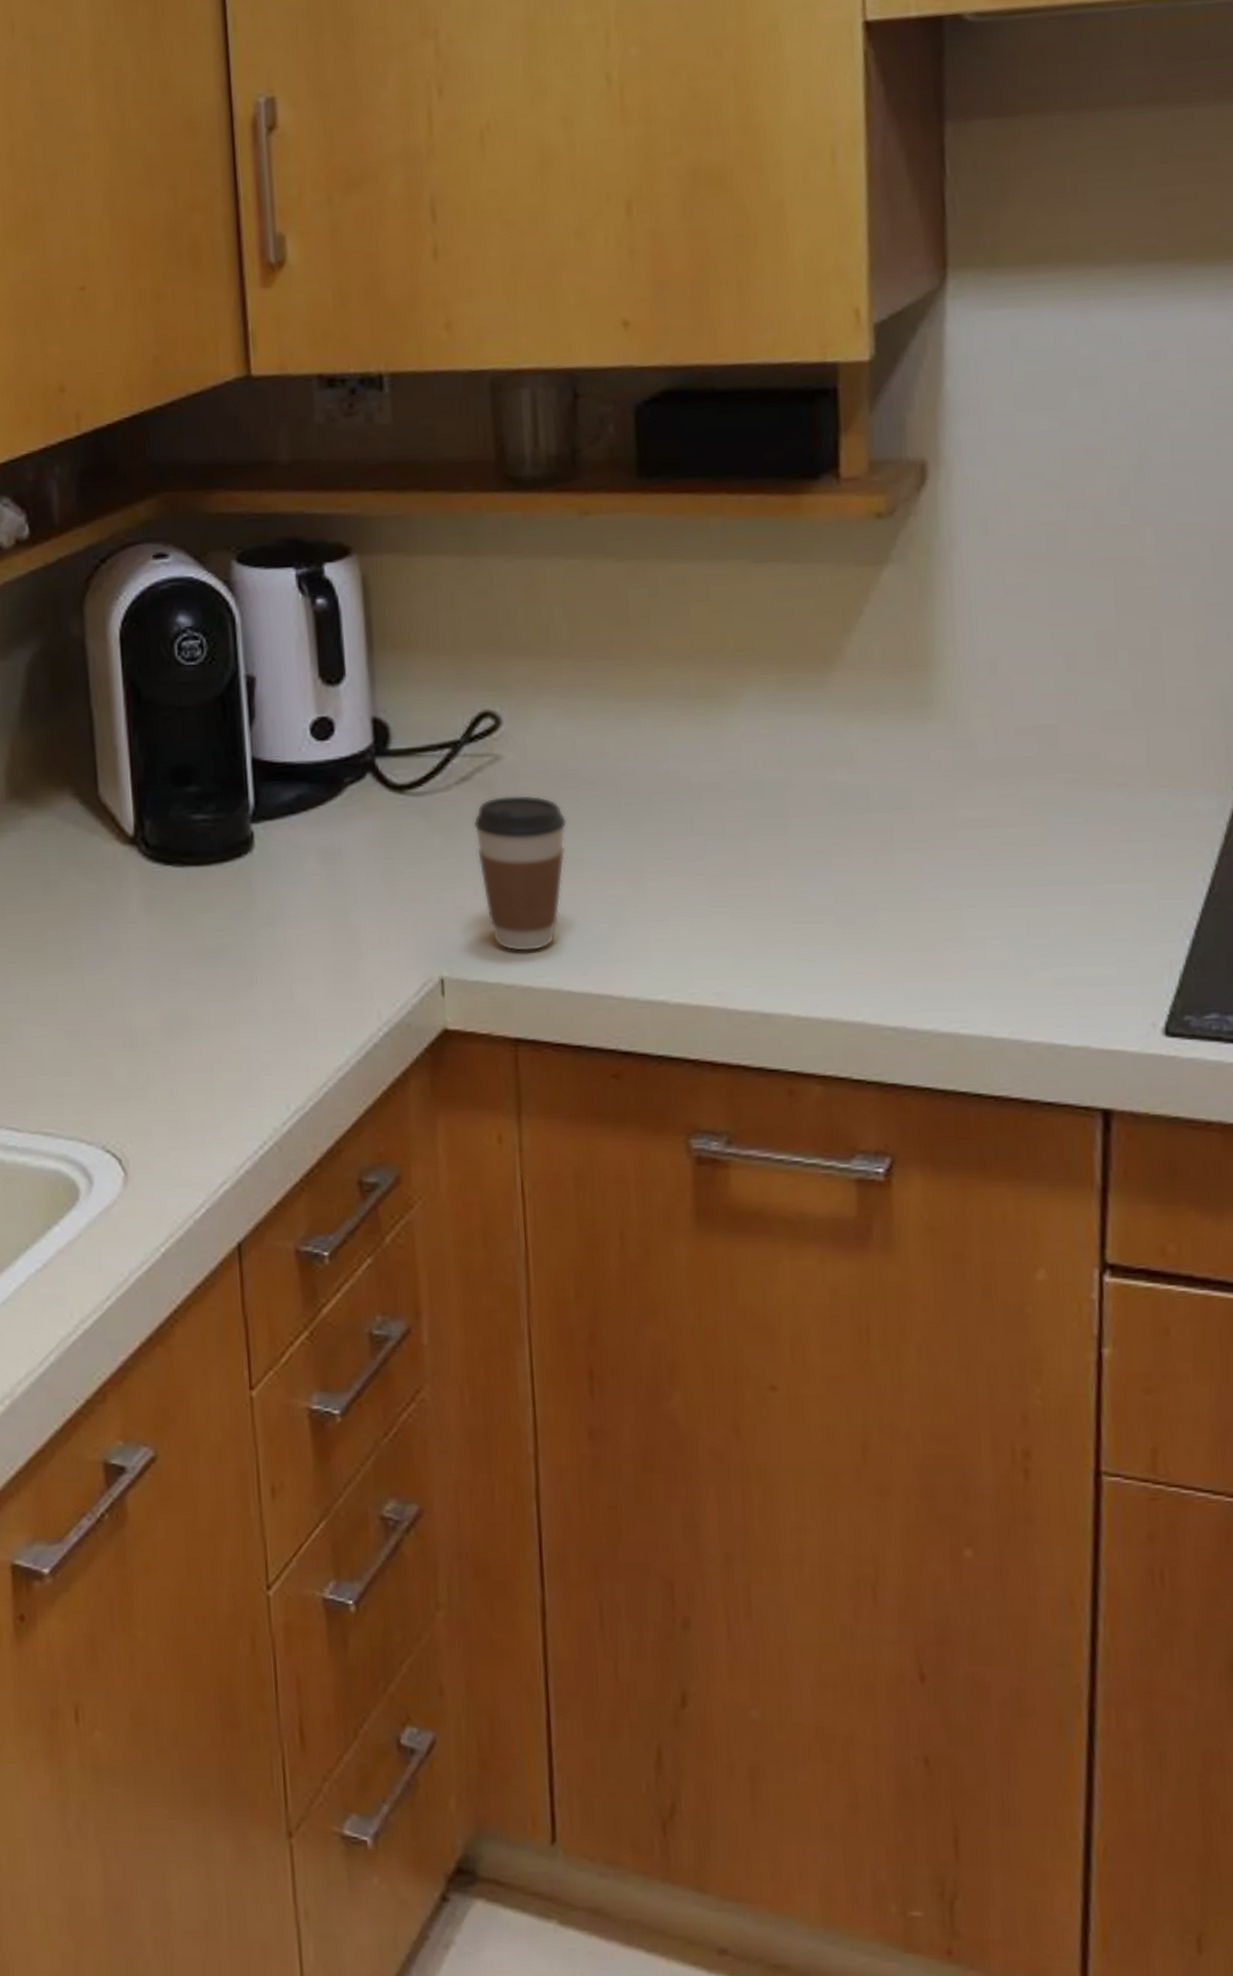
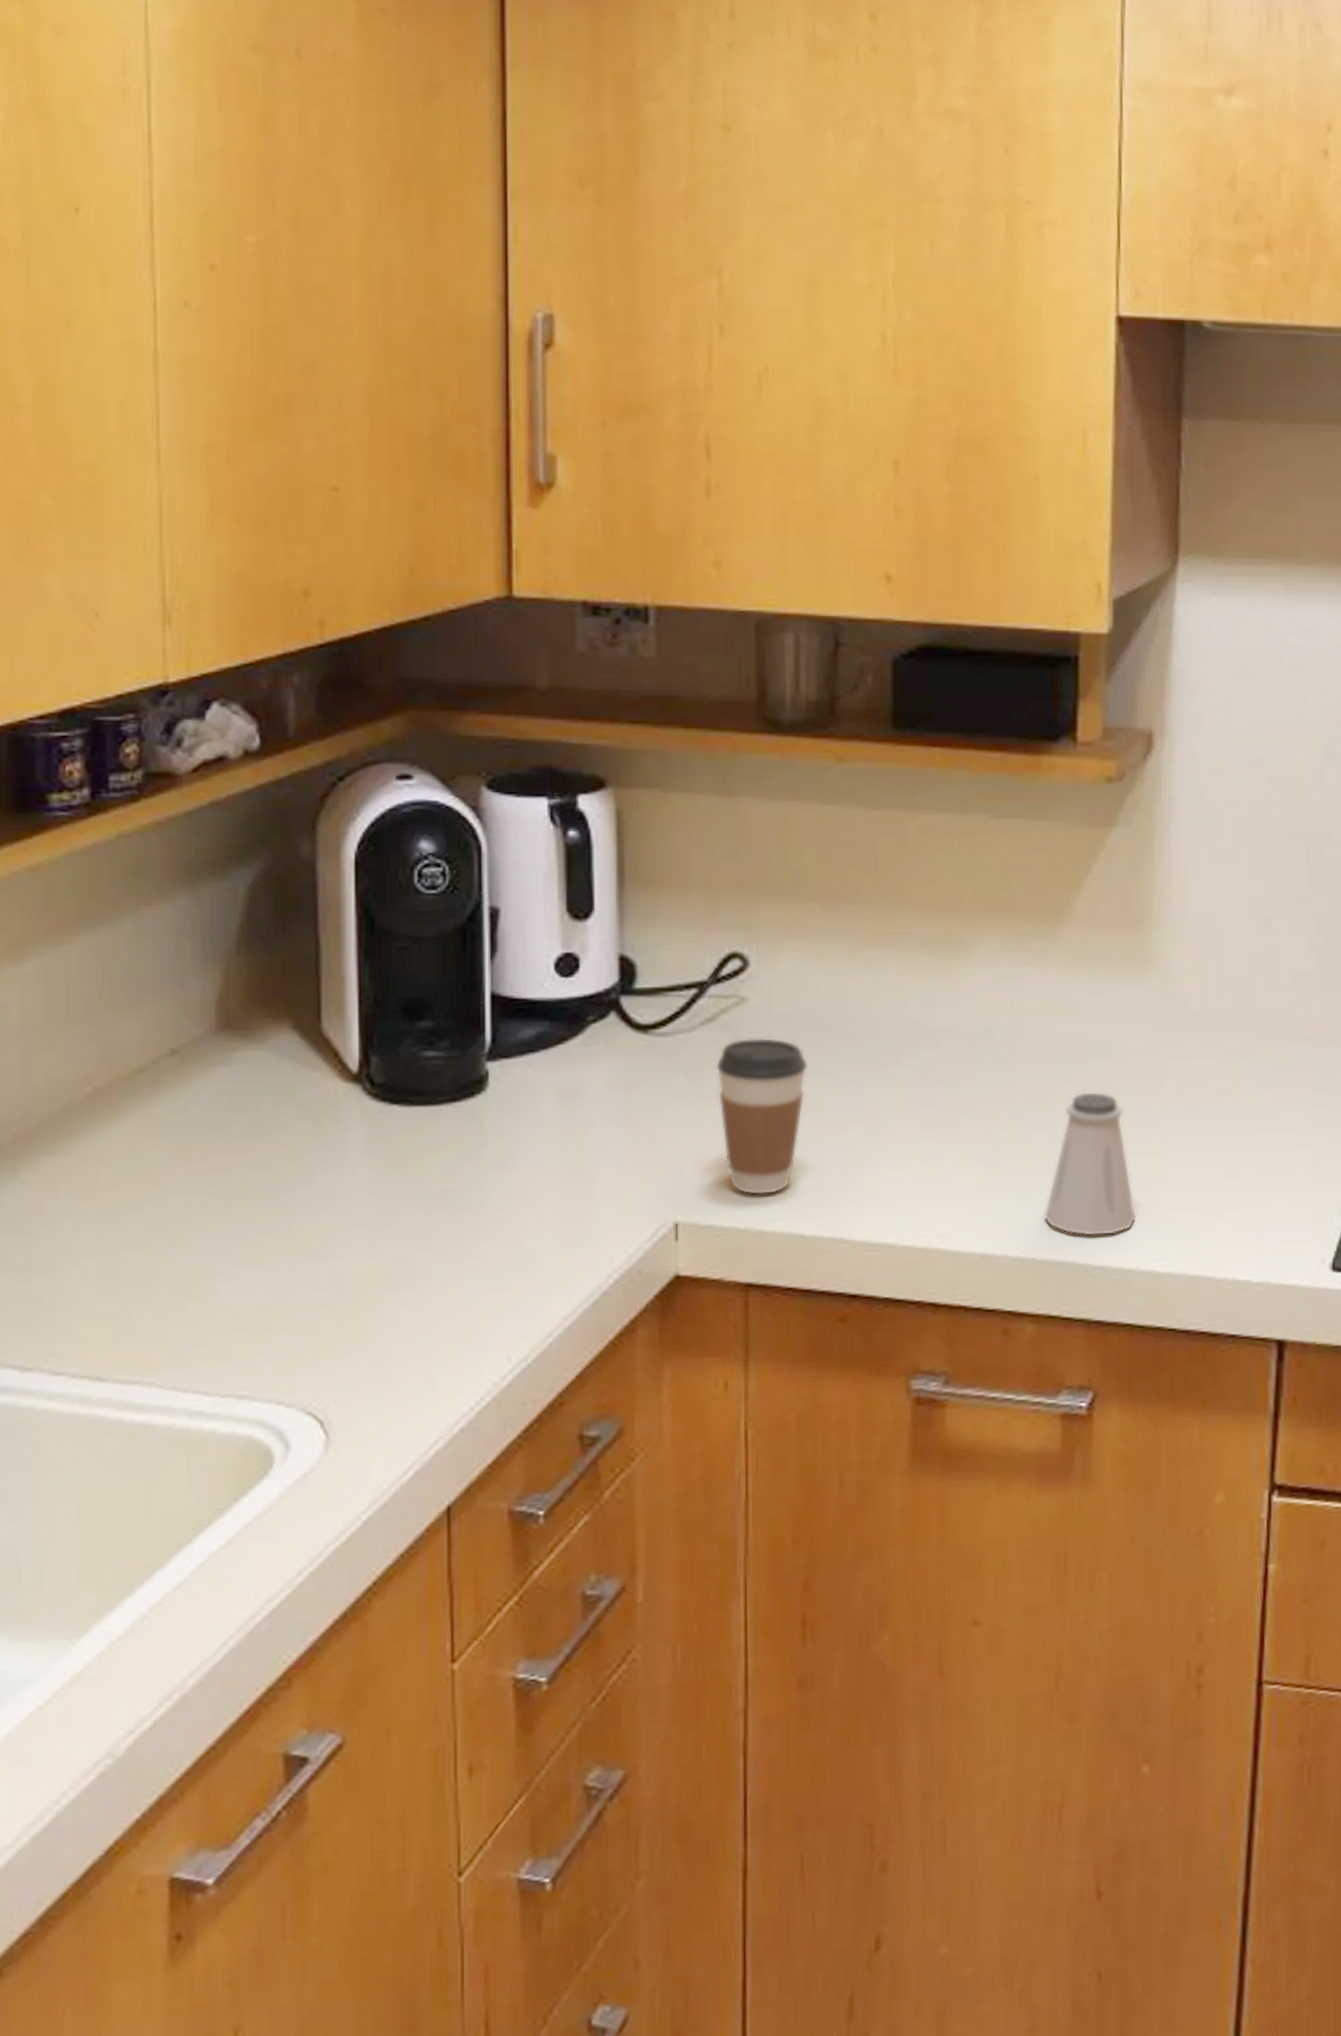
saltshaker: none [826,844,932,996] -> present [1044,1092,1137,1237]

